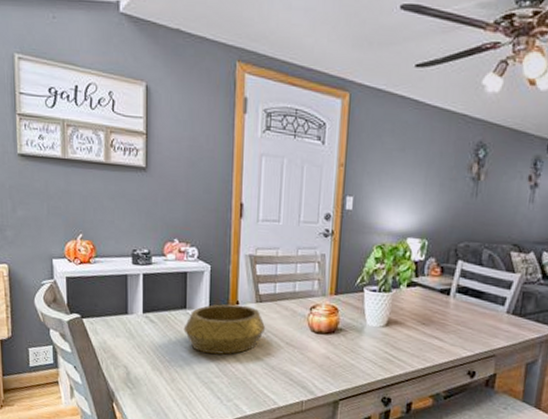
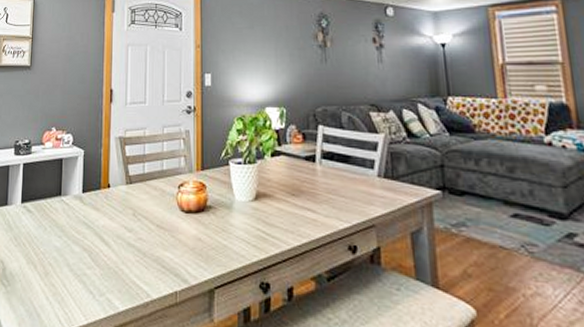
decorative bowl: present [183,304,265,355] -> none [58,187,135,243]

